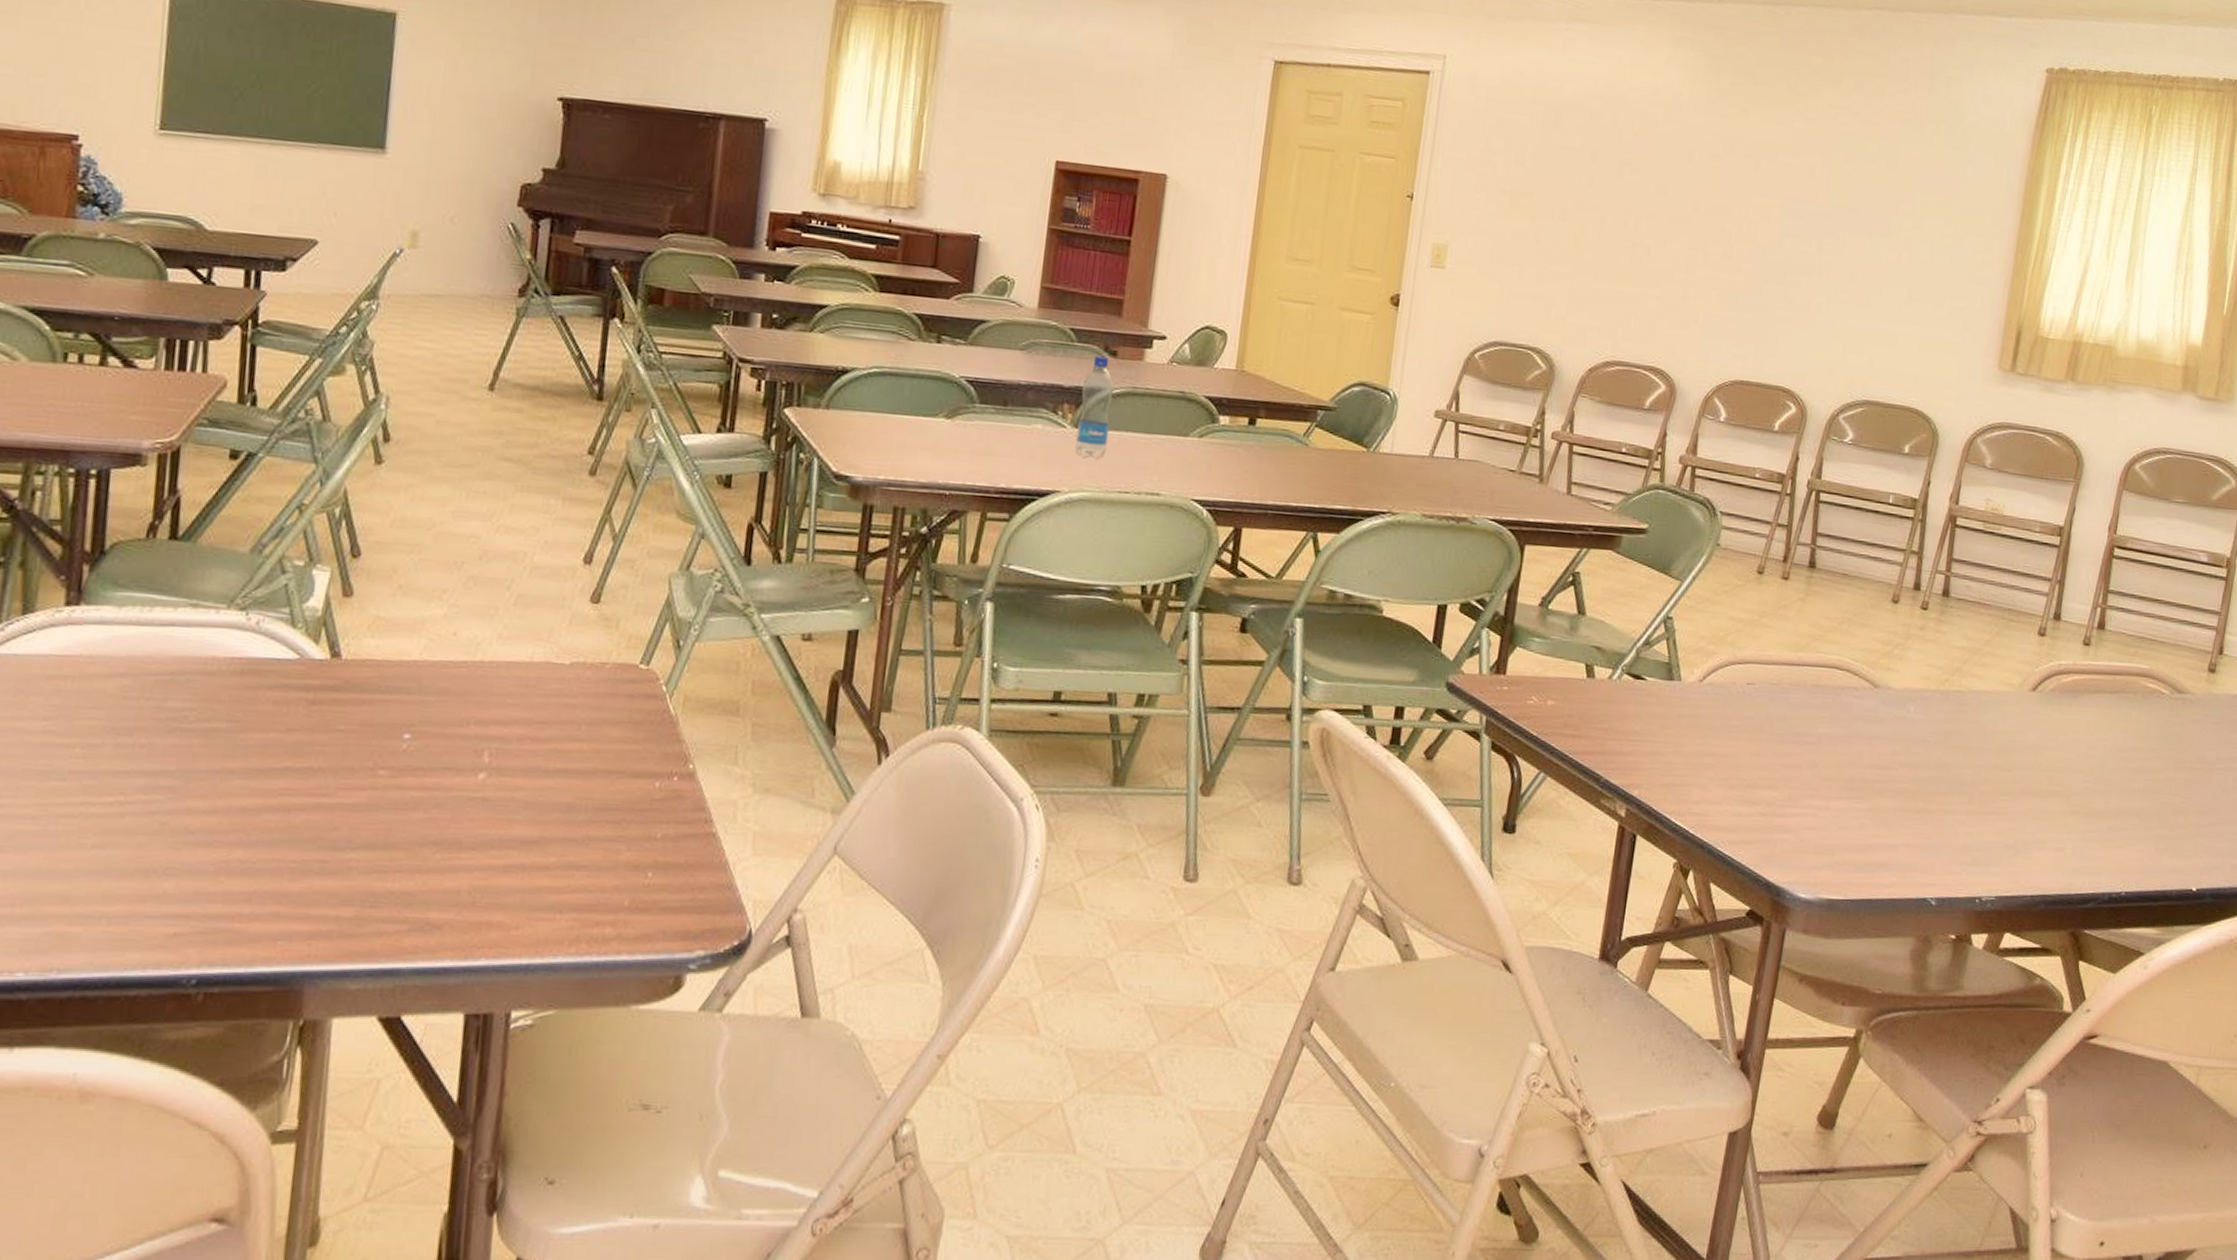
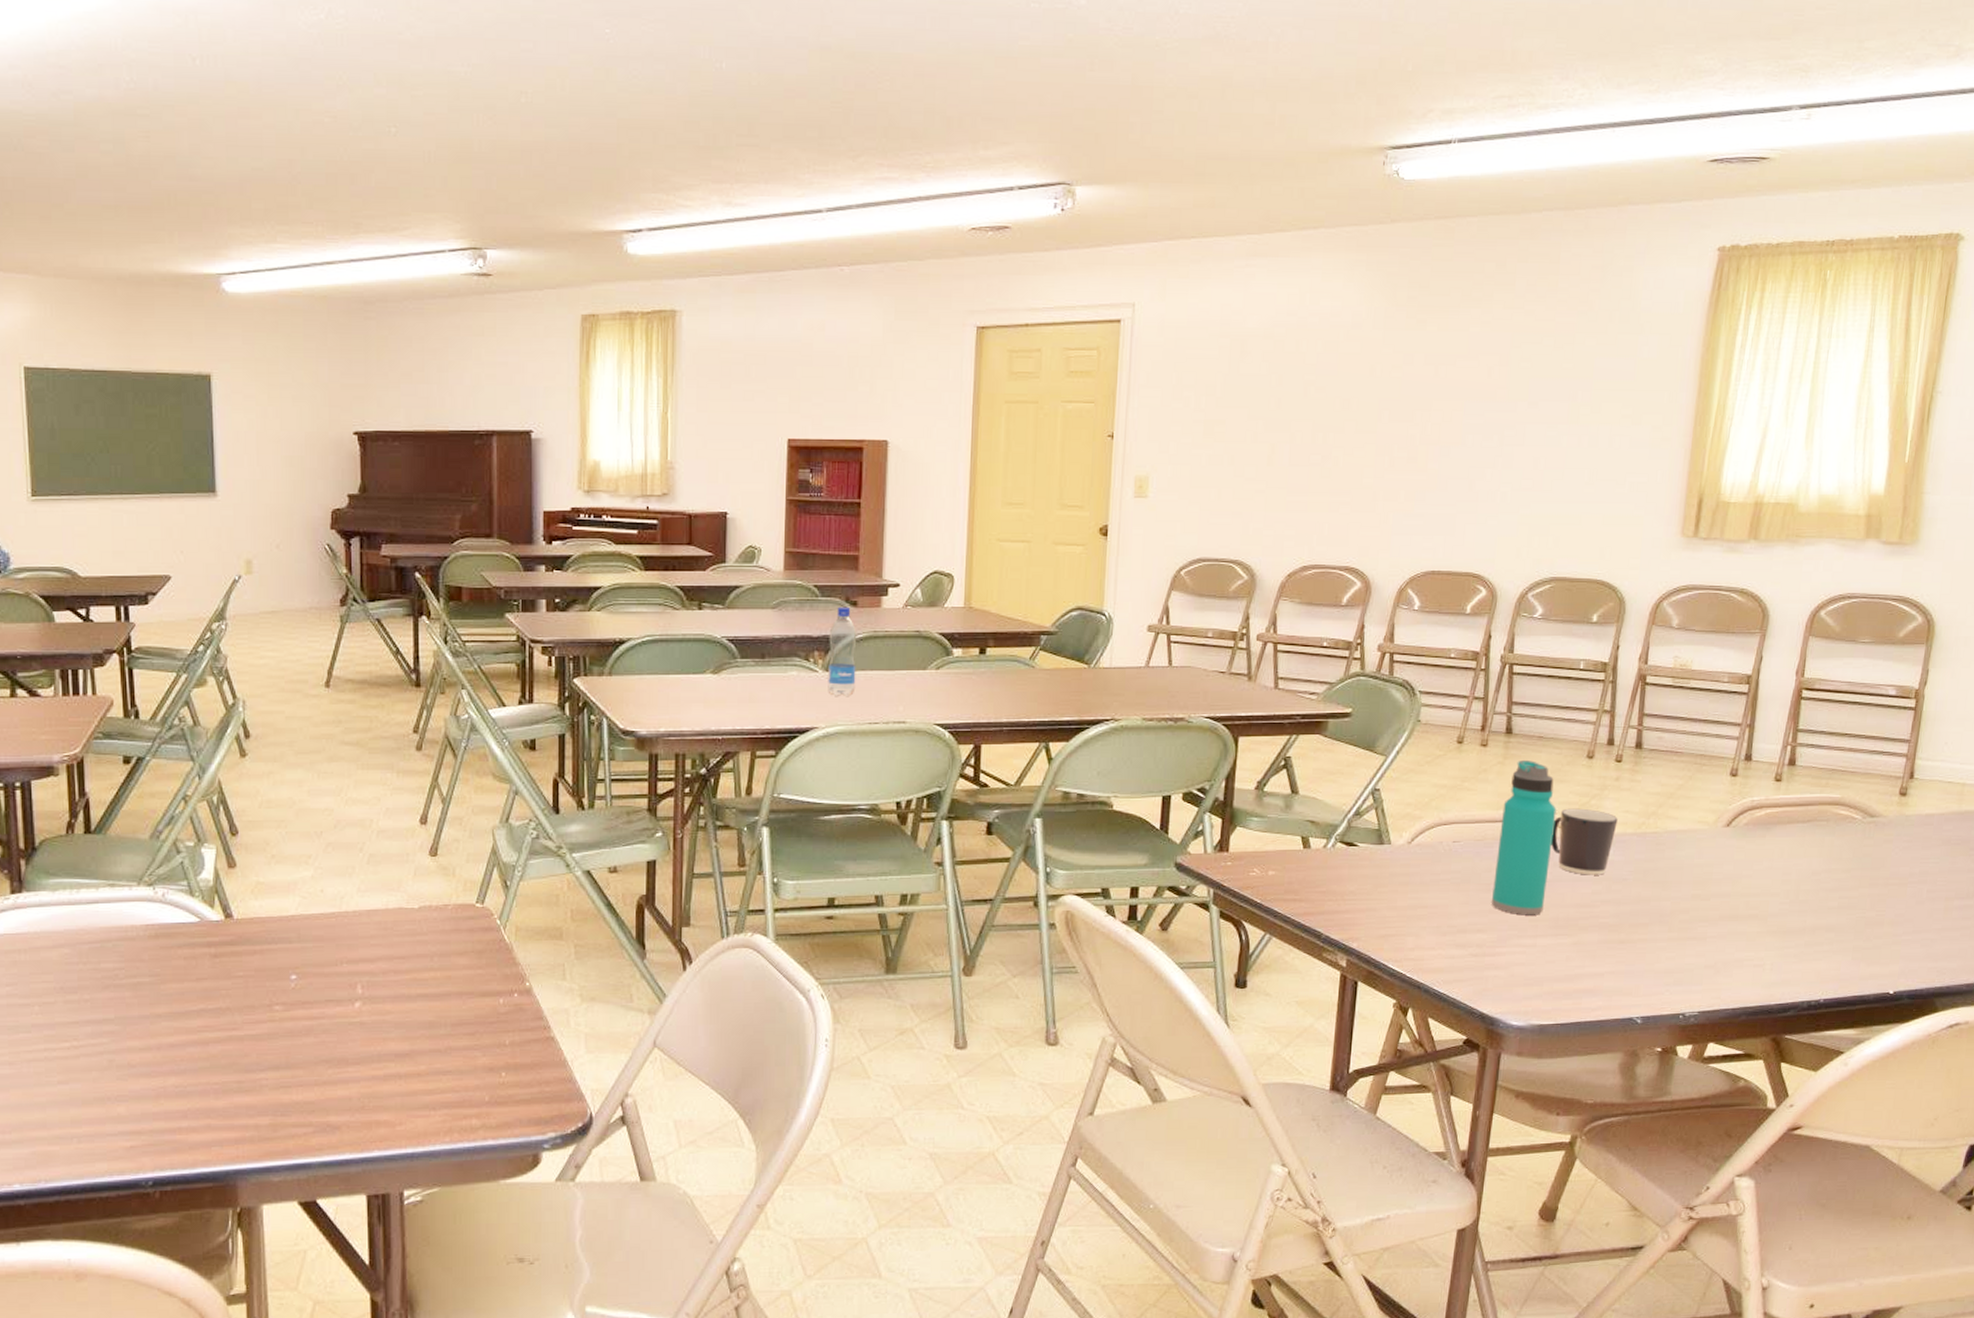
water bottle: none [1783,597,1858,773] -> present [1491,759,1557,914]
mug: none [1850,656,1921,734] -> present [1551,808,1618,875]

